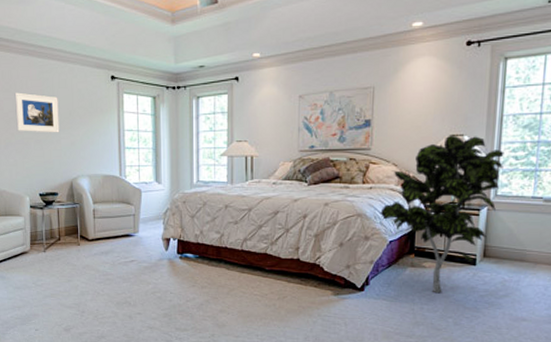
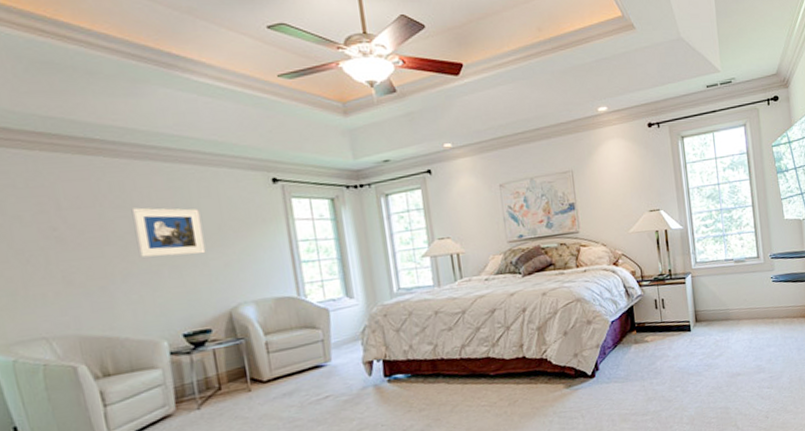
indoor plant: present [380,135,504,294] -> none [597,209,698,366]

